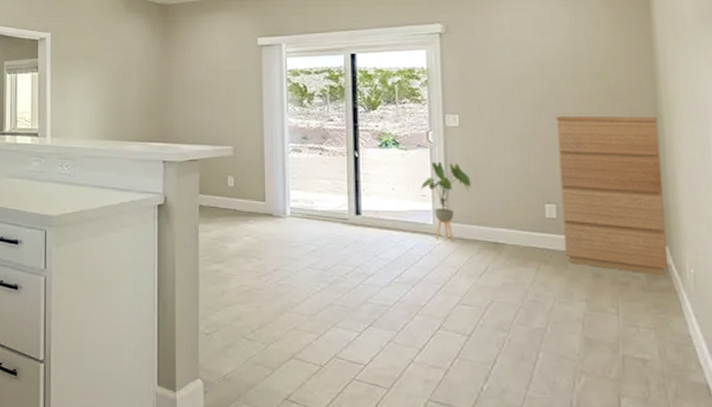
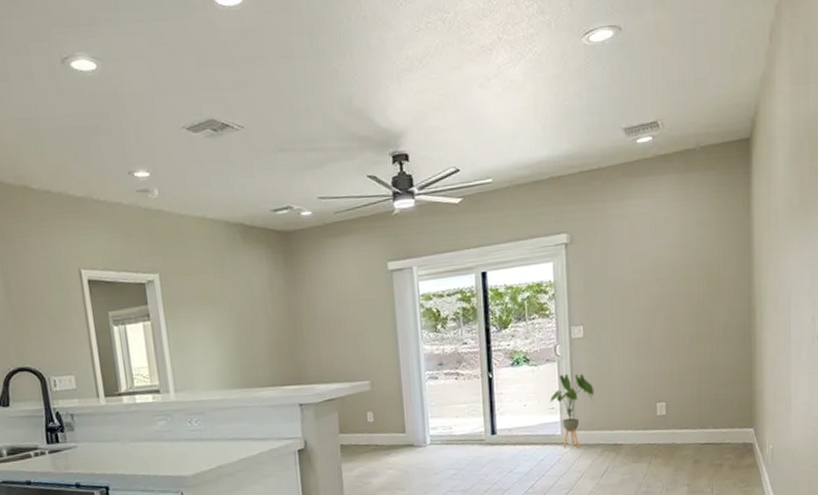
dresser: present [556,116,669,276] -> none [667,311,753,455]

